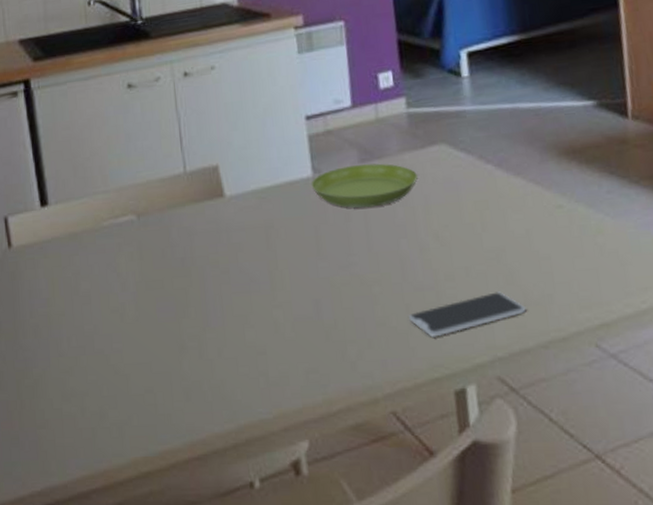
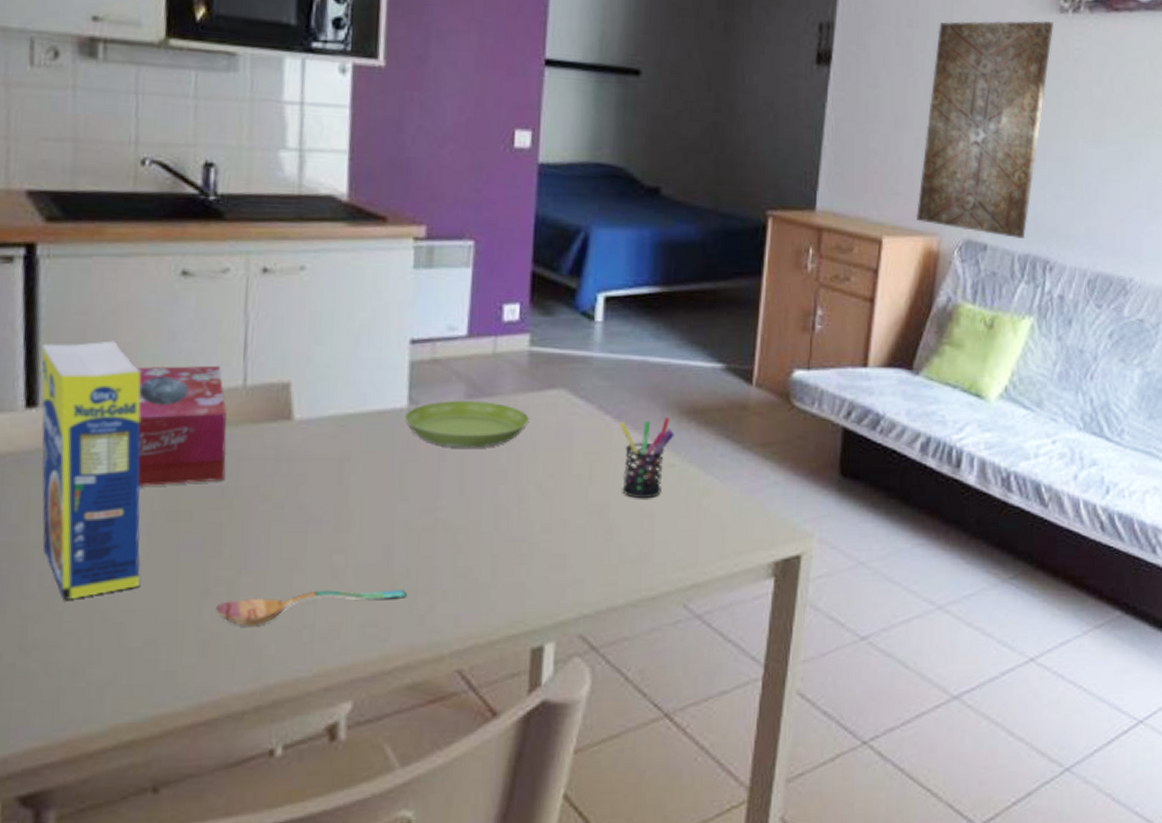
legume: none [44,147,135,357] -> present [41,340,141,600]
tissue box: none [107,157,182,263] -> present [136,365,228,488]
soupspoon: none [192,339,338,375] -> present [216,590,407,627]
smartphone: present [409,292,526,337] -> none [494,547,621,592]
pen holder: none [501,160,557,241] -> present [619,418,674,498]

